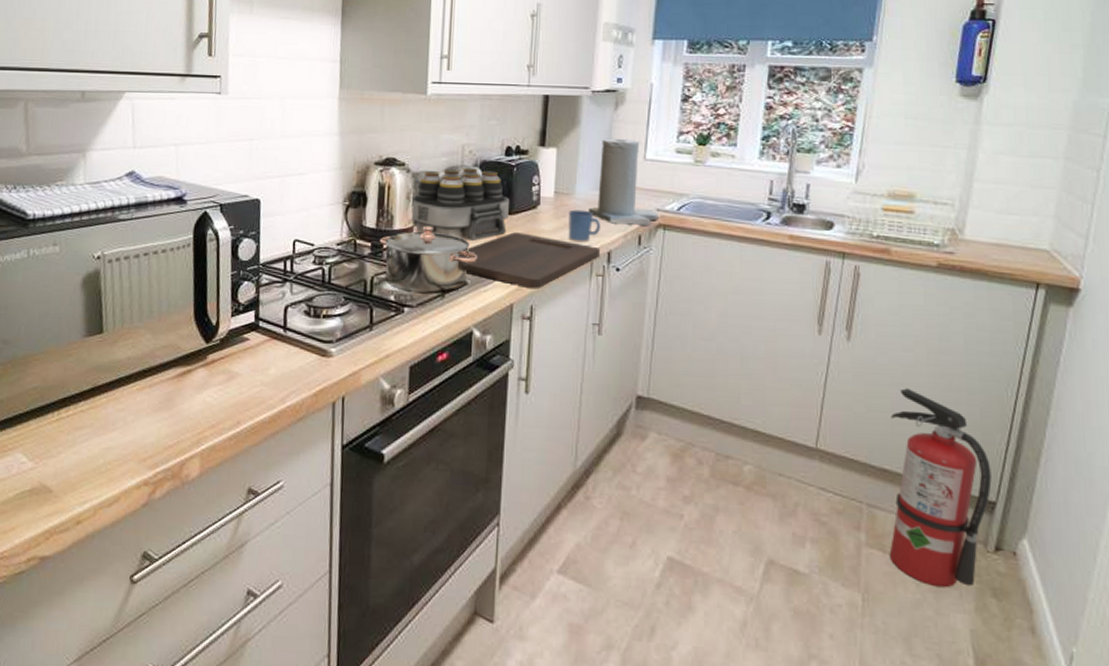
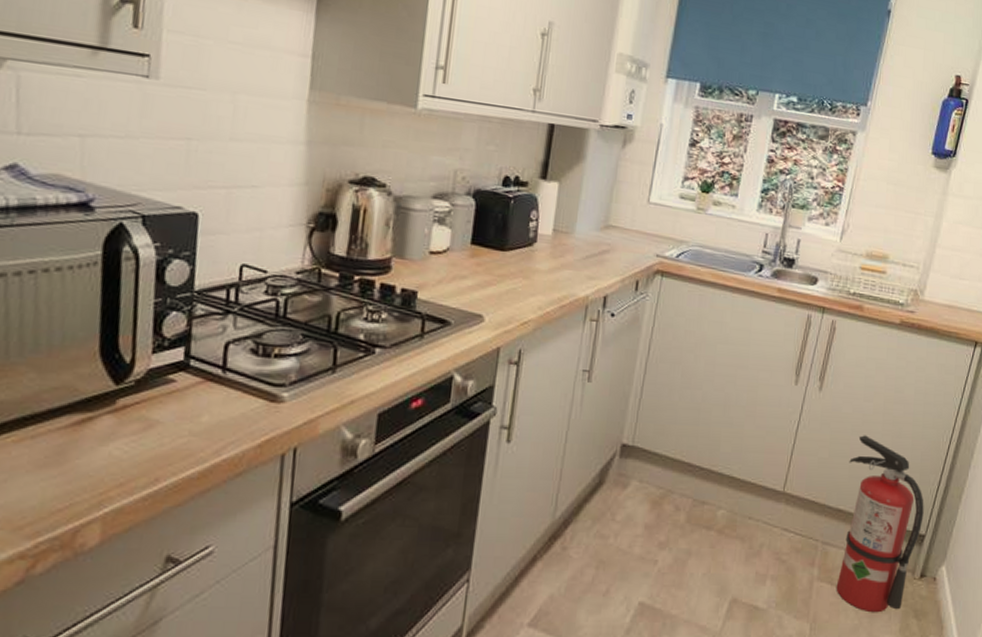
cooking pot: present [379,225,478,295] -> none [349,257,465,335]
spice rack: present [410,167,509,242] -> none [389,195,504,278]
cutting board: present [465,232,601,289] -> none [449,270,597,333]
mug: present [568,209,601,243] -> none [564,249,599,285]
paper towel: present [589,138,658,225] -> none [587,176,658,271]

